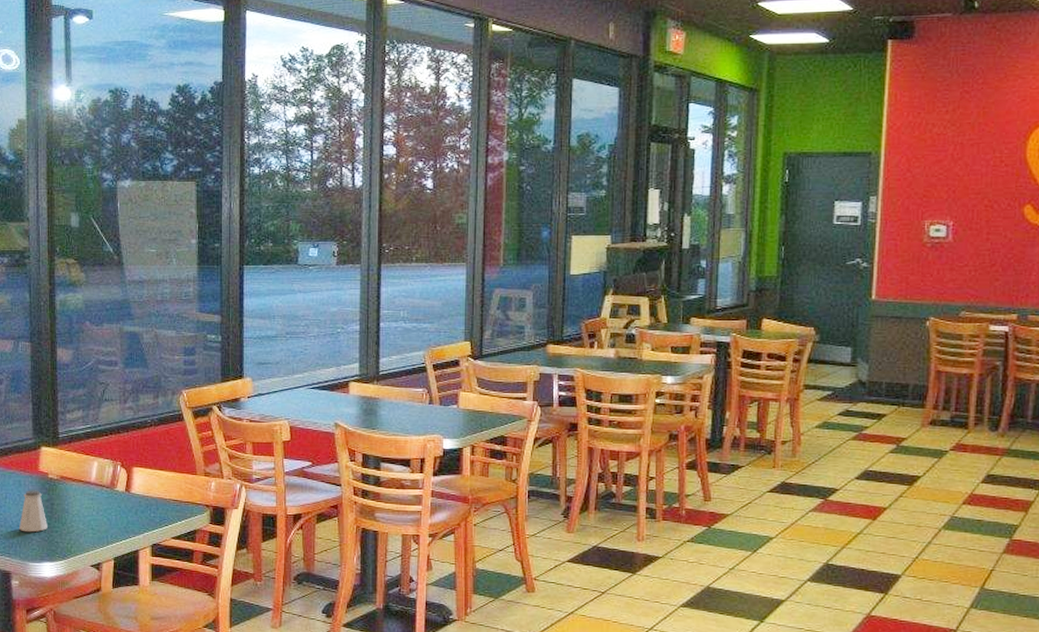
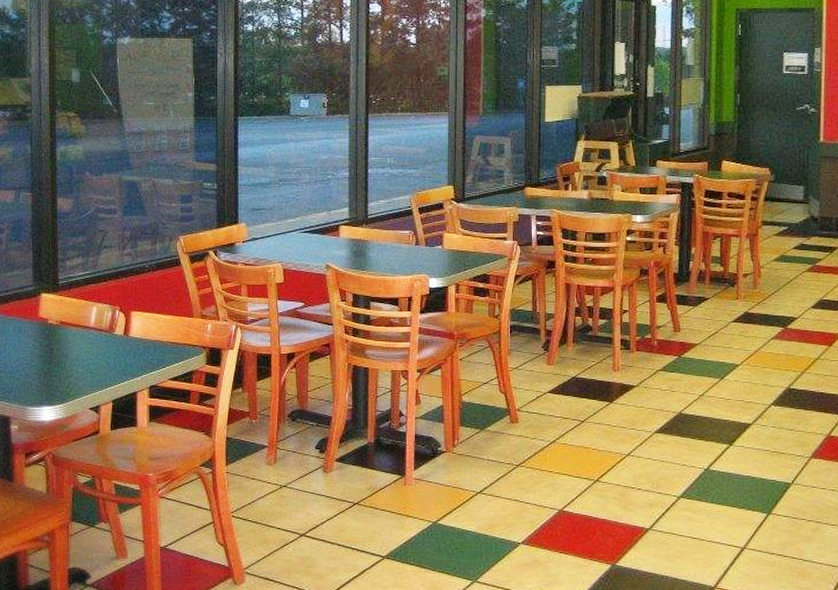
saltshaker: present [19,490,47,532] -> none [19,336,47,377]

